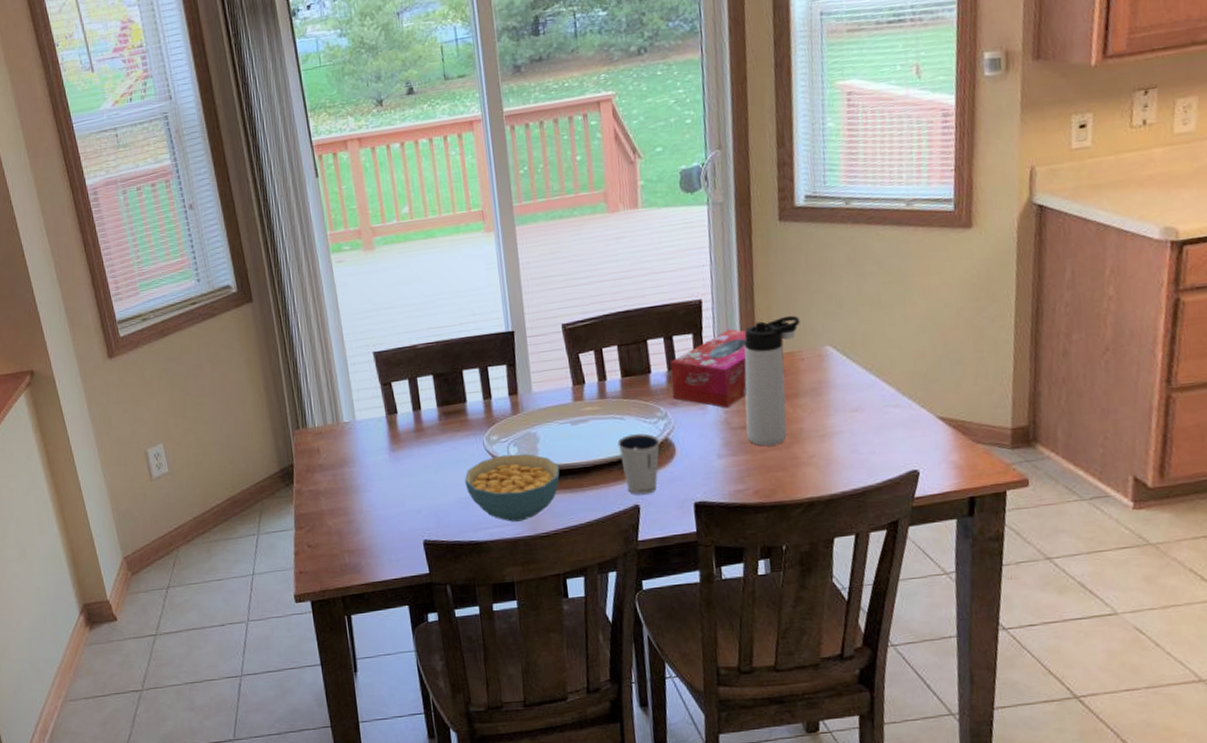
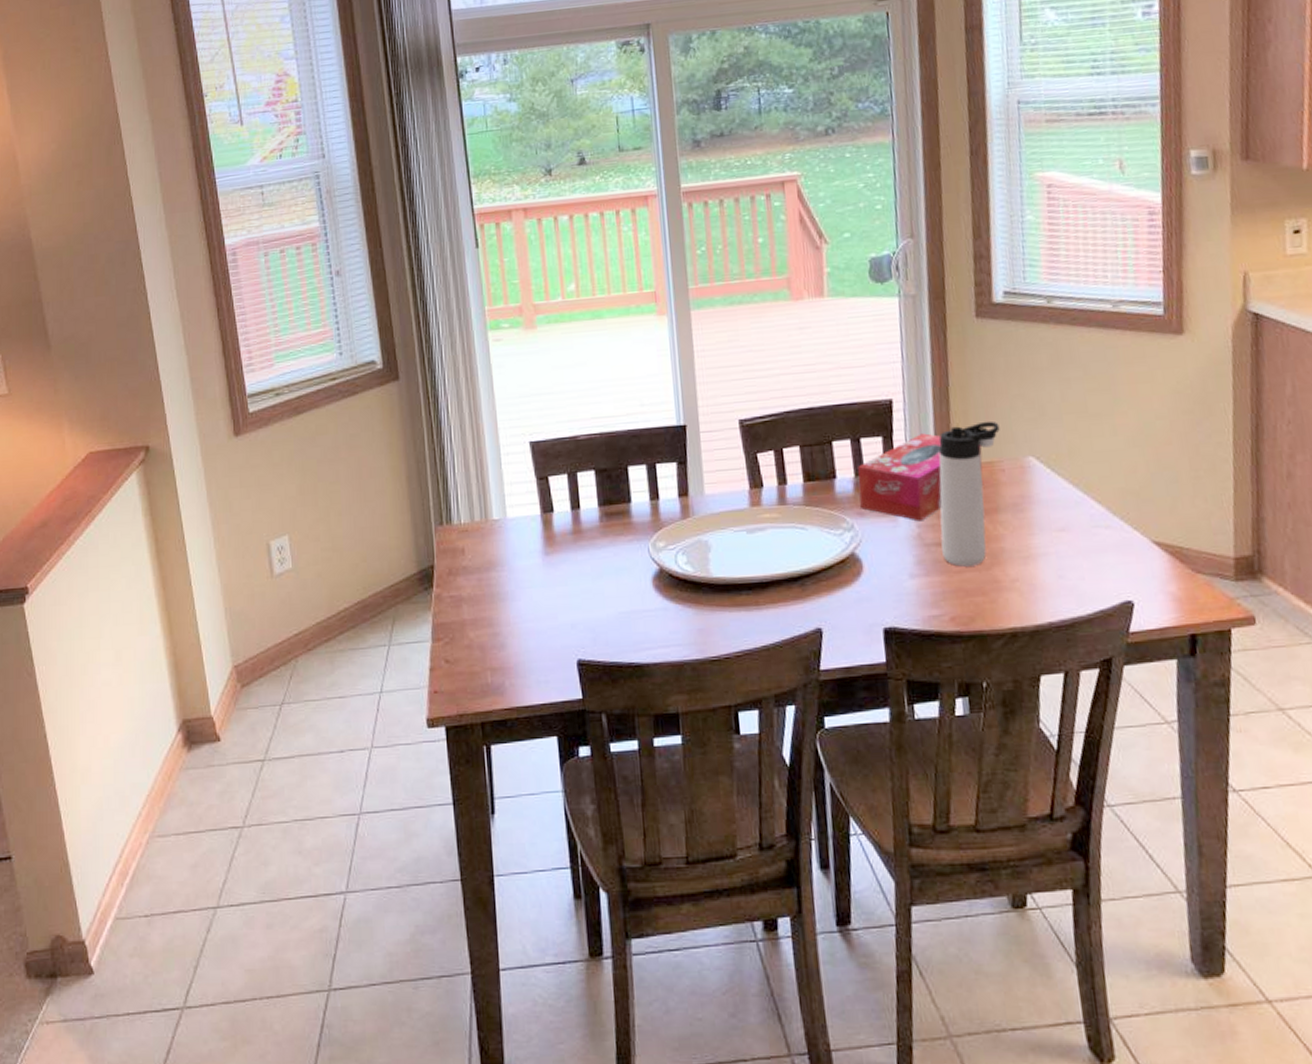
cereal bowl: present [464,453,560,522] -> none [626,563,734,643]
dixie cup: present [617,433,660,495] -> none [798,546,846,617]

